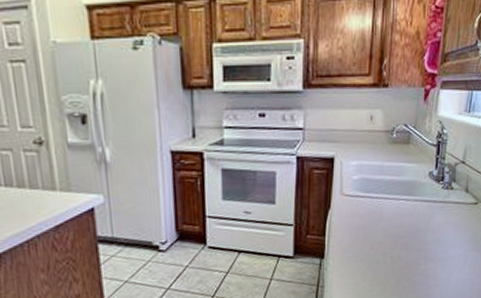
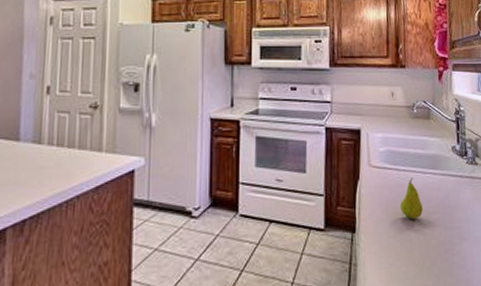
fruit: none [369,205,392,244] -> present [399,178,423,220]

